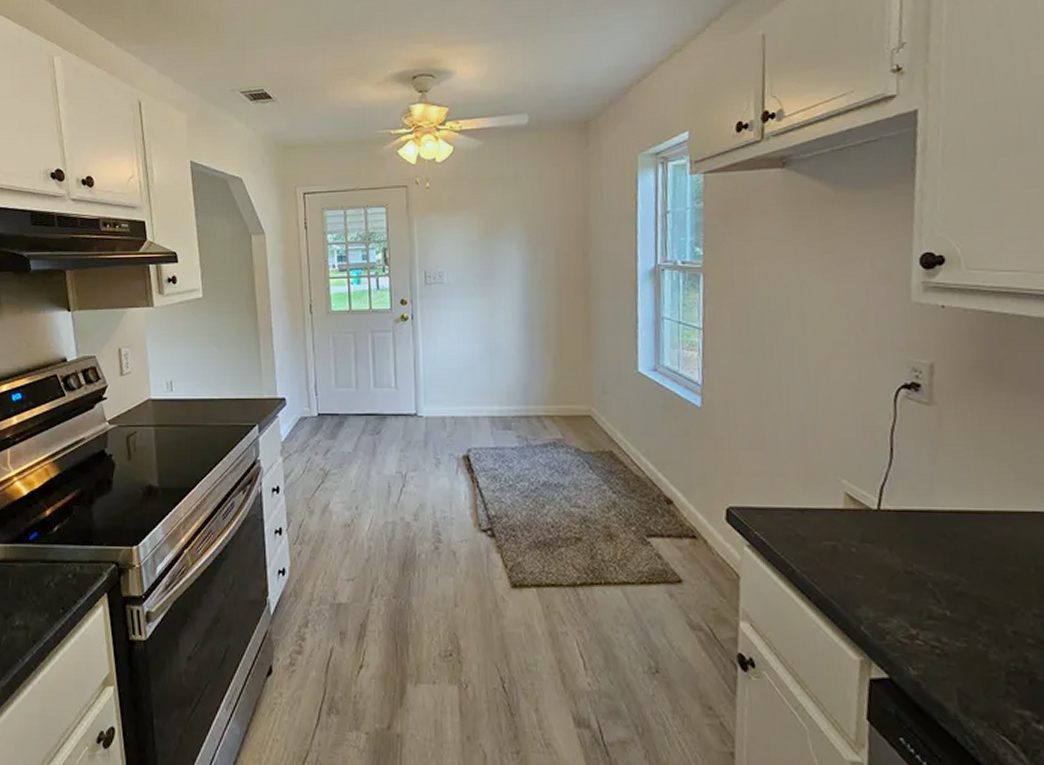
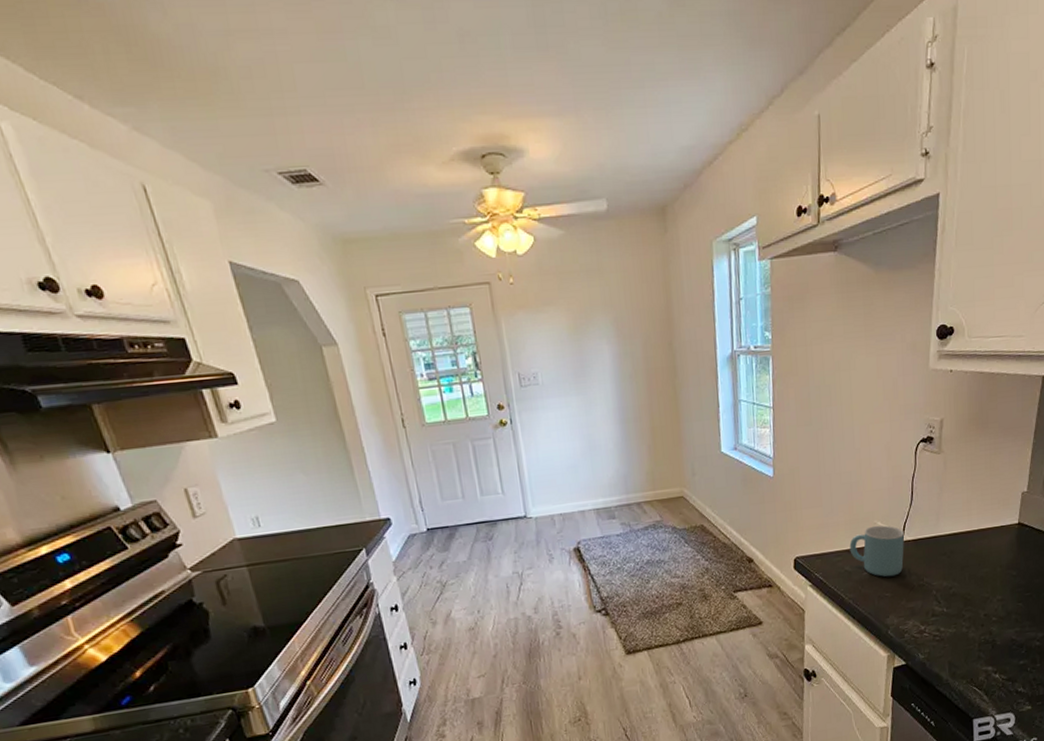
mug: none [802,483,883,554] -> present [849,525,905,577]

